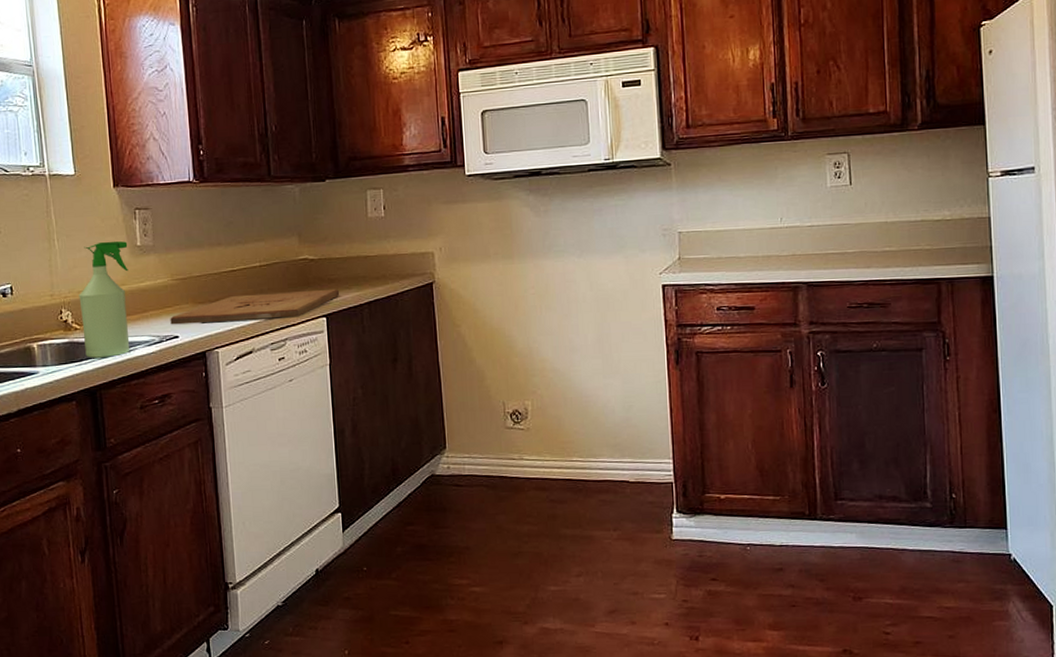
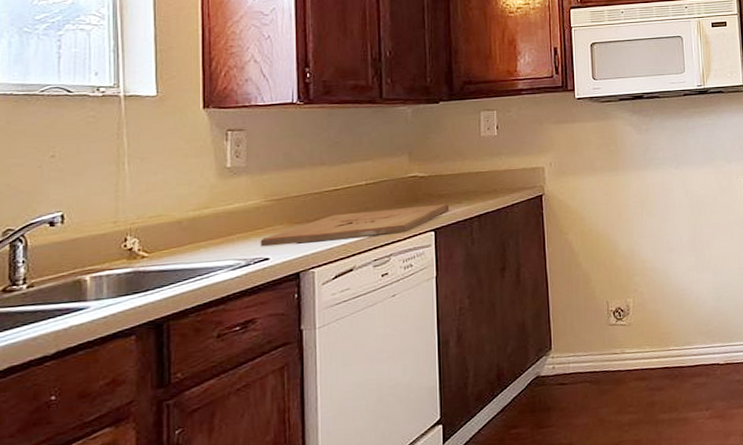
spray bottle: present [79,240,130,358] -> none [150,162,215,287]

